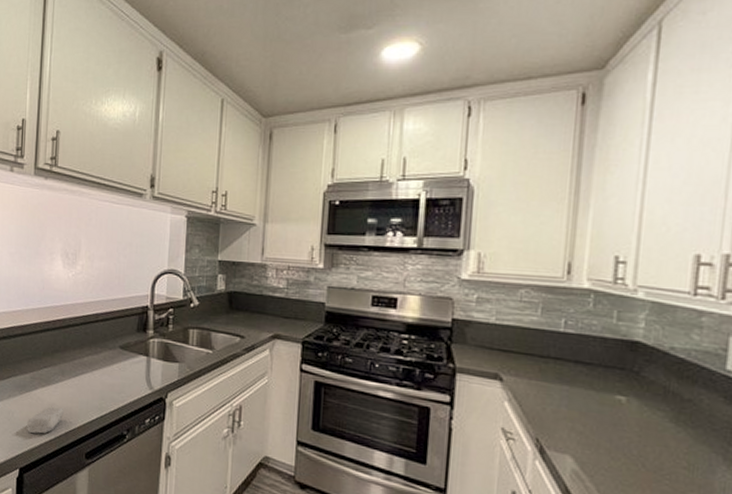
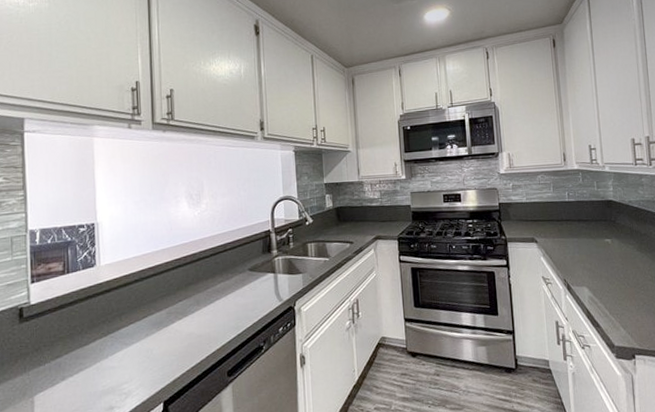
soap bar: present [27,407,64,434] -> none [167,334,203,365]

